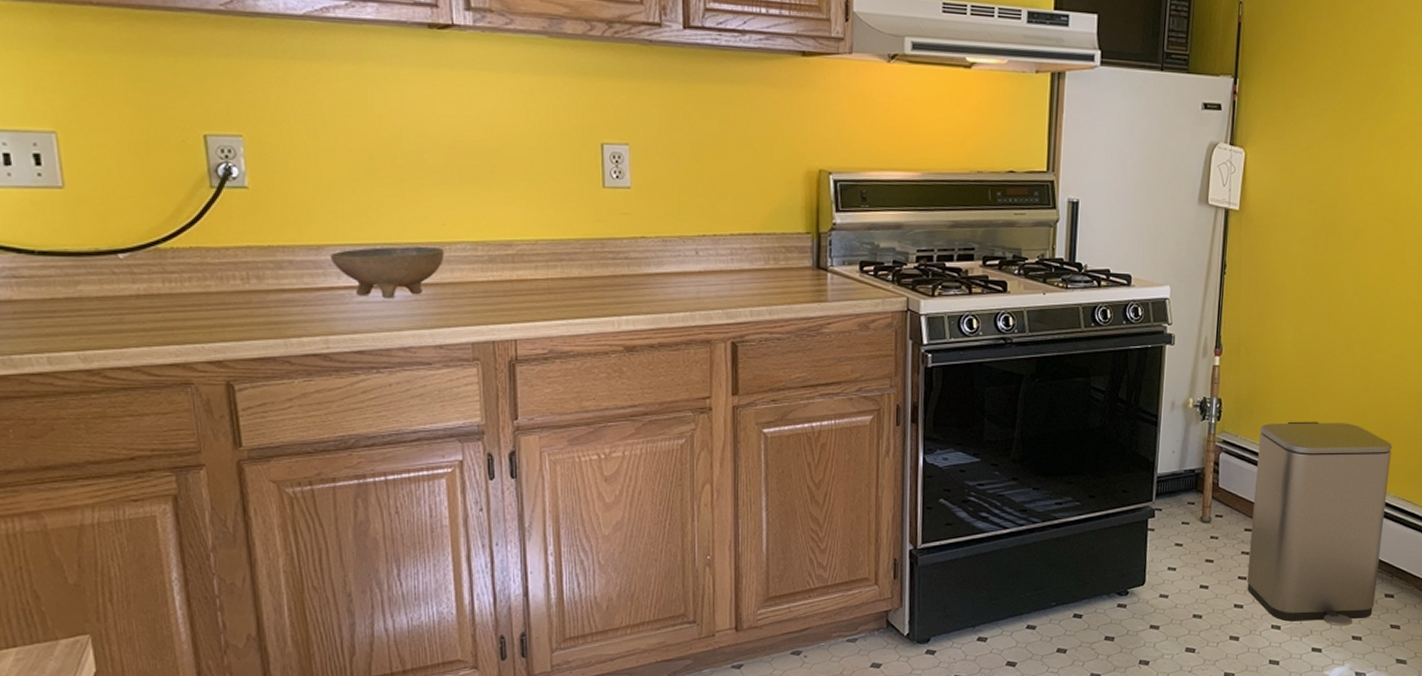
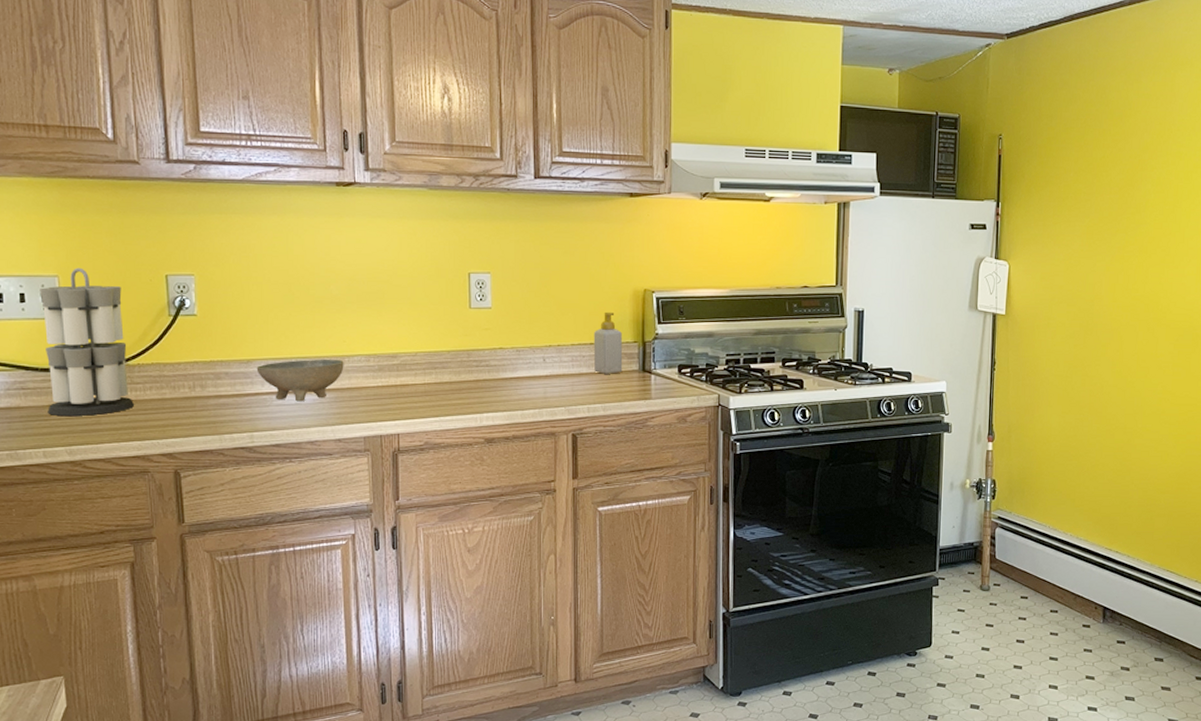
spice rack: none [31,122,168,313] -> present [40,267,134,416]
soap bottle: none [757,195,793,271] -> present [593,311,623,374]
pedal bin: present [1246,421,1392,626] -> none [1024,499,1155,687]

